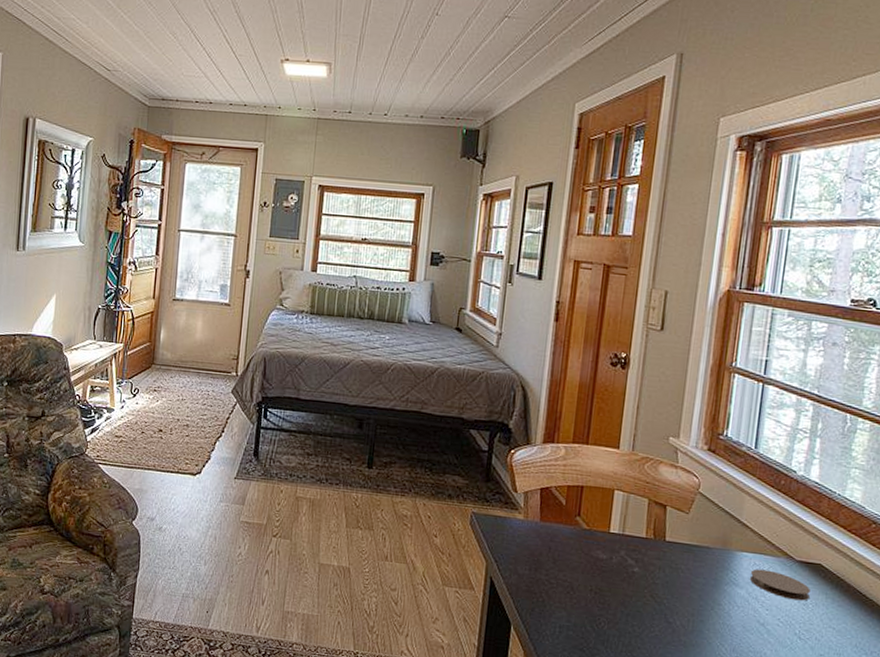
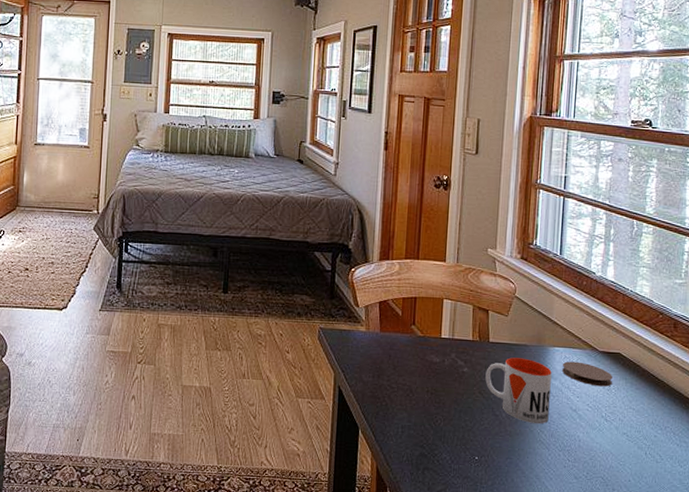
mug: none [658,560,738,637] -> present [485,357,552,424]

